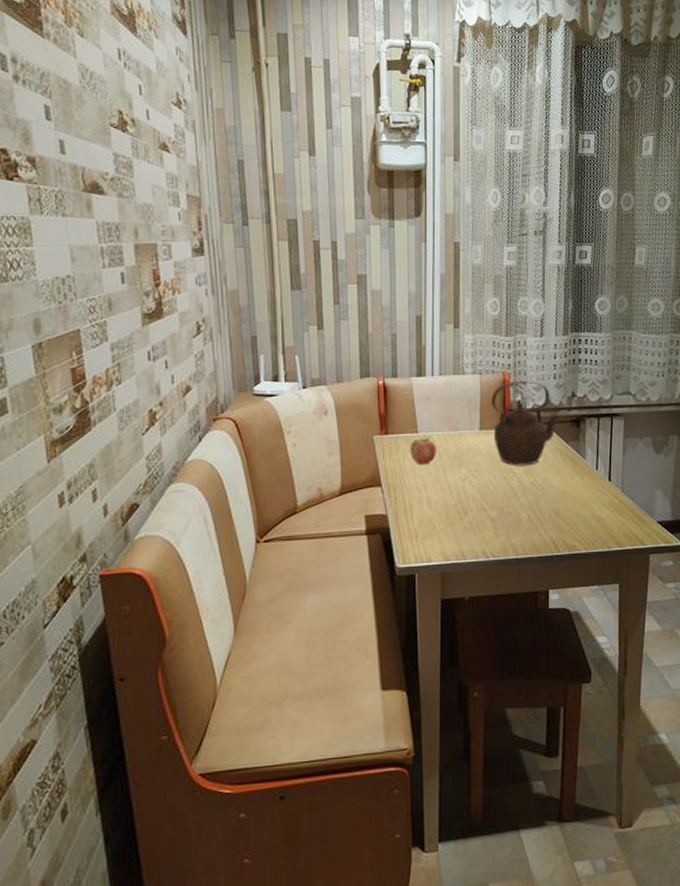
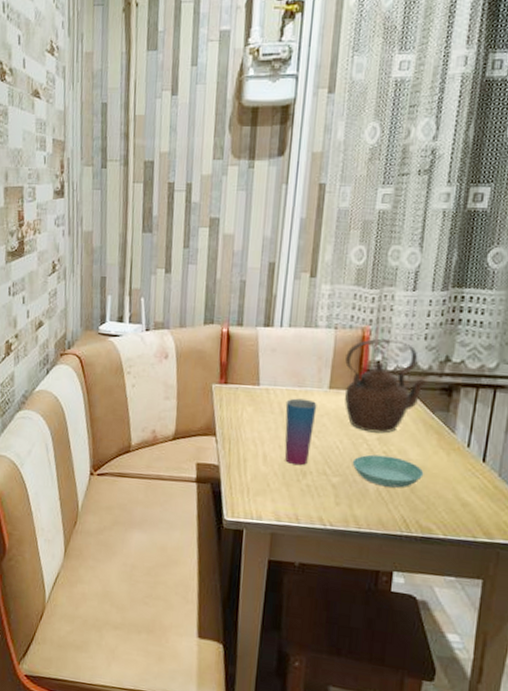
fruit: present [409,436,436,465] -> none [249,390,278,420]
cup: none [443,441,471,505] -> present [284,398,317,466]
saucer: none [506,486,565,514] -> present [352,454,424,488]

